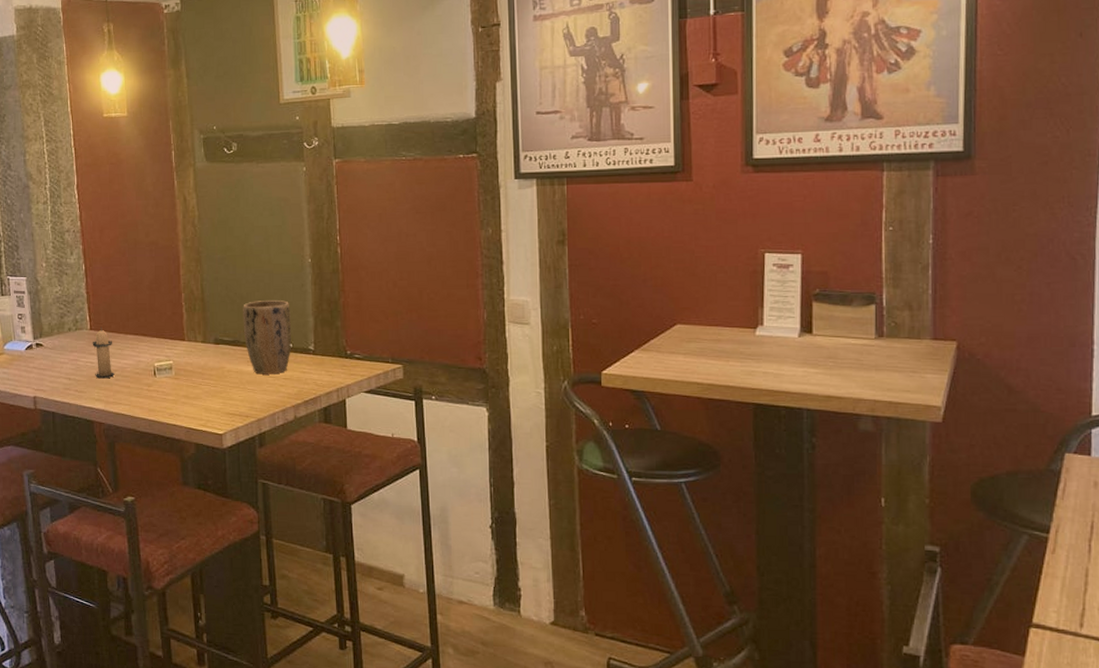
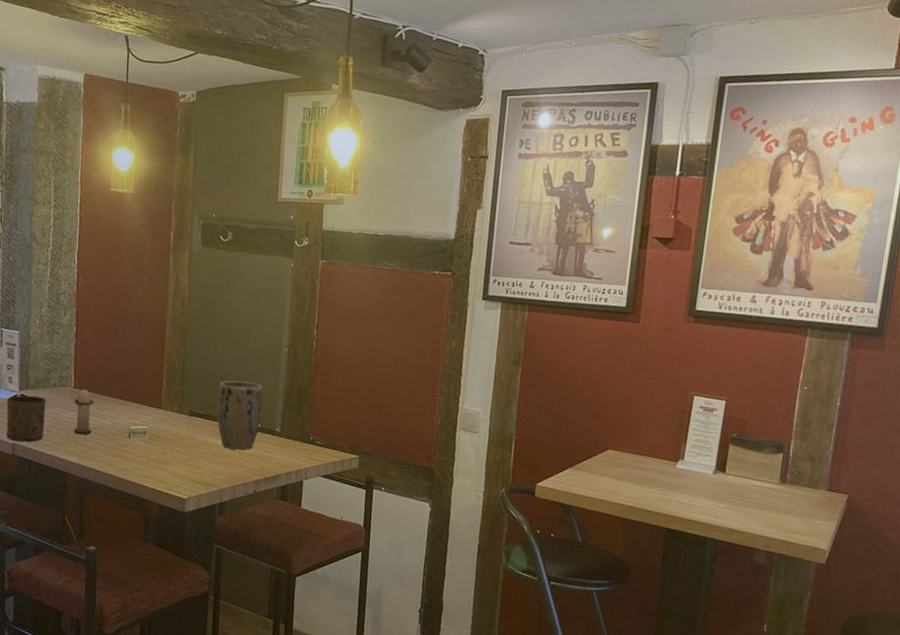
cup: none [21,343,65,393] -> present [6,395,46,442]

